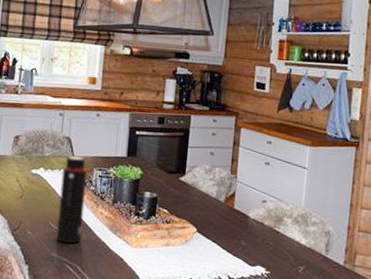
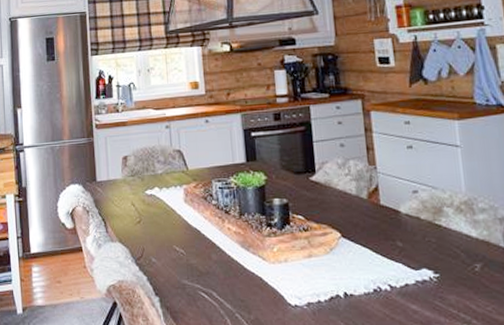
water bottle: present [56,156,87,244] -> none [178,170,212,267]

